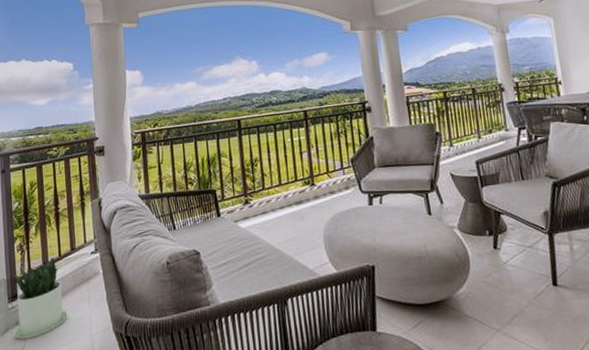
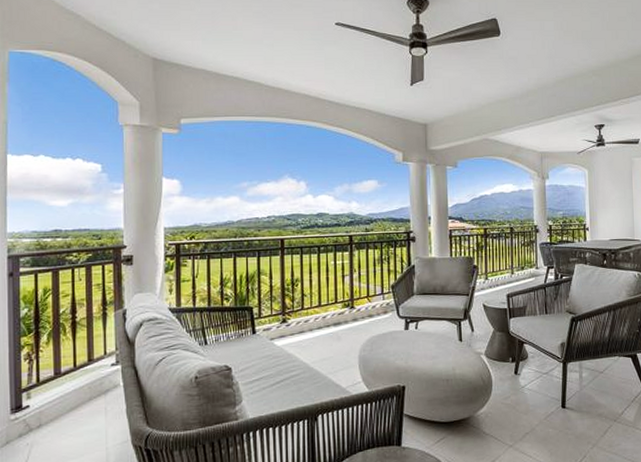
planter: present [13,257,69,339] -> none [16,368,82,452]

